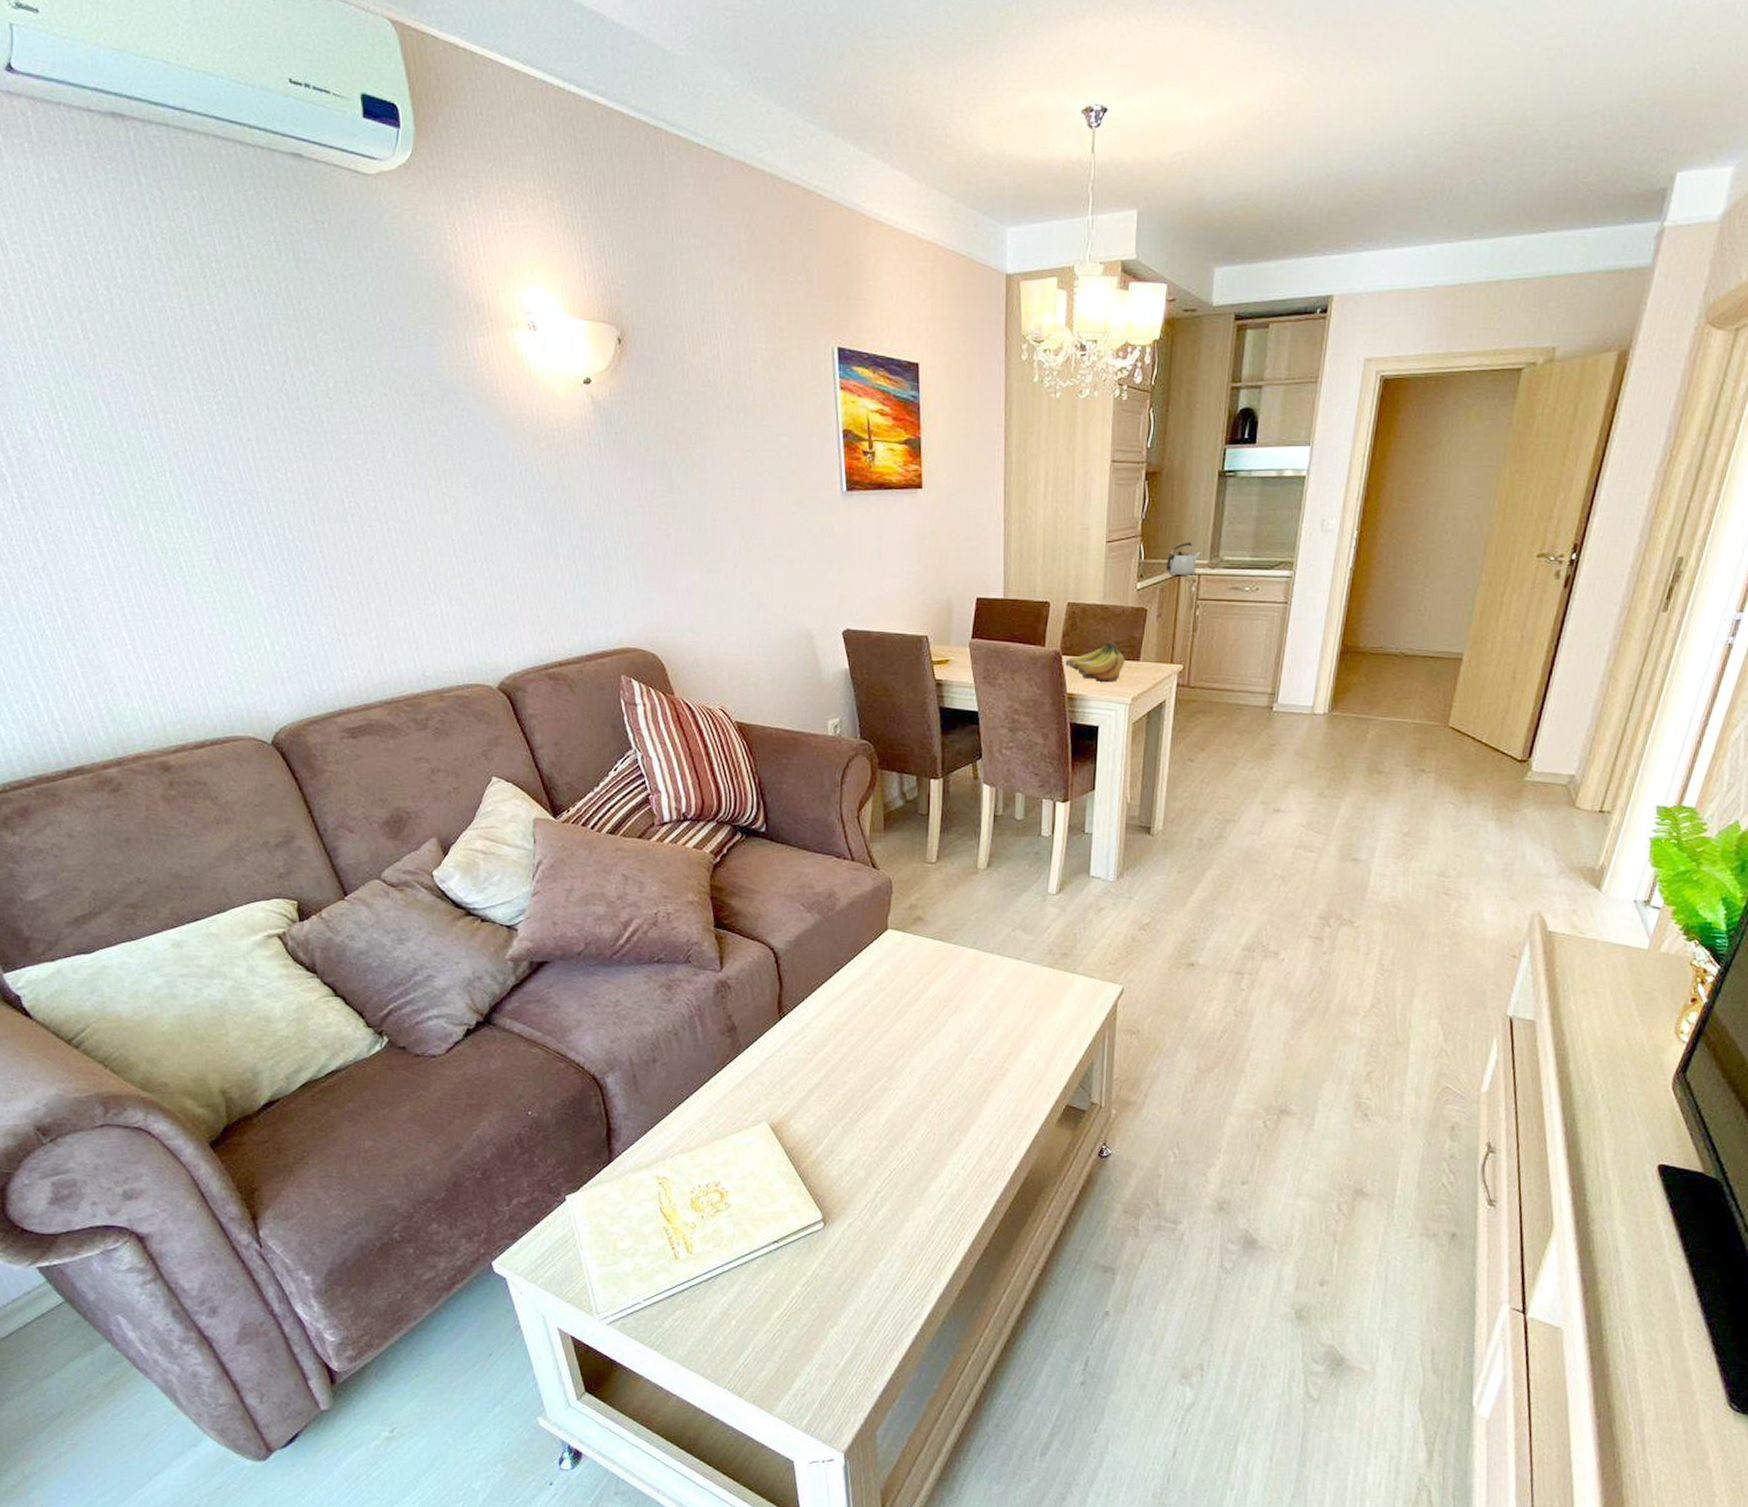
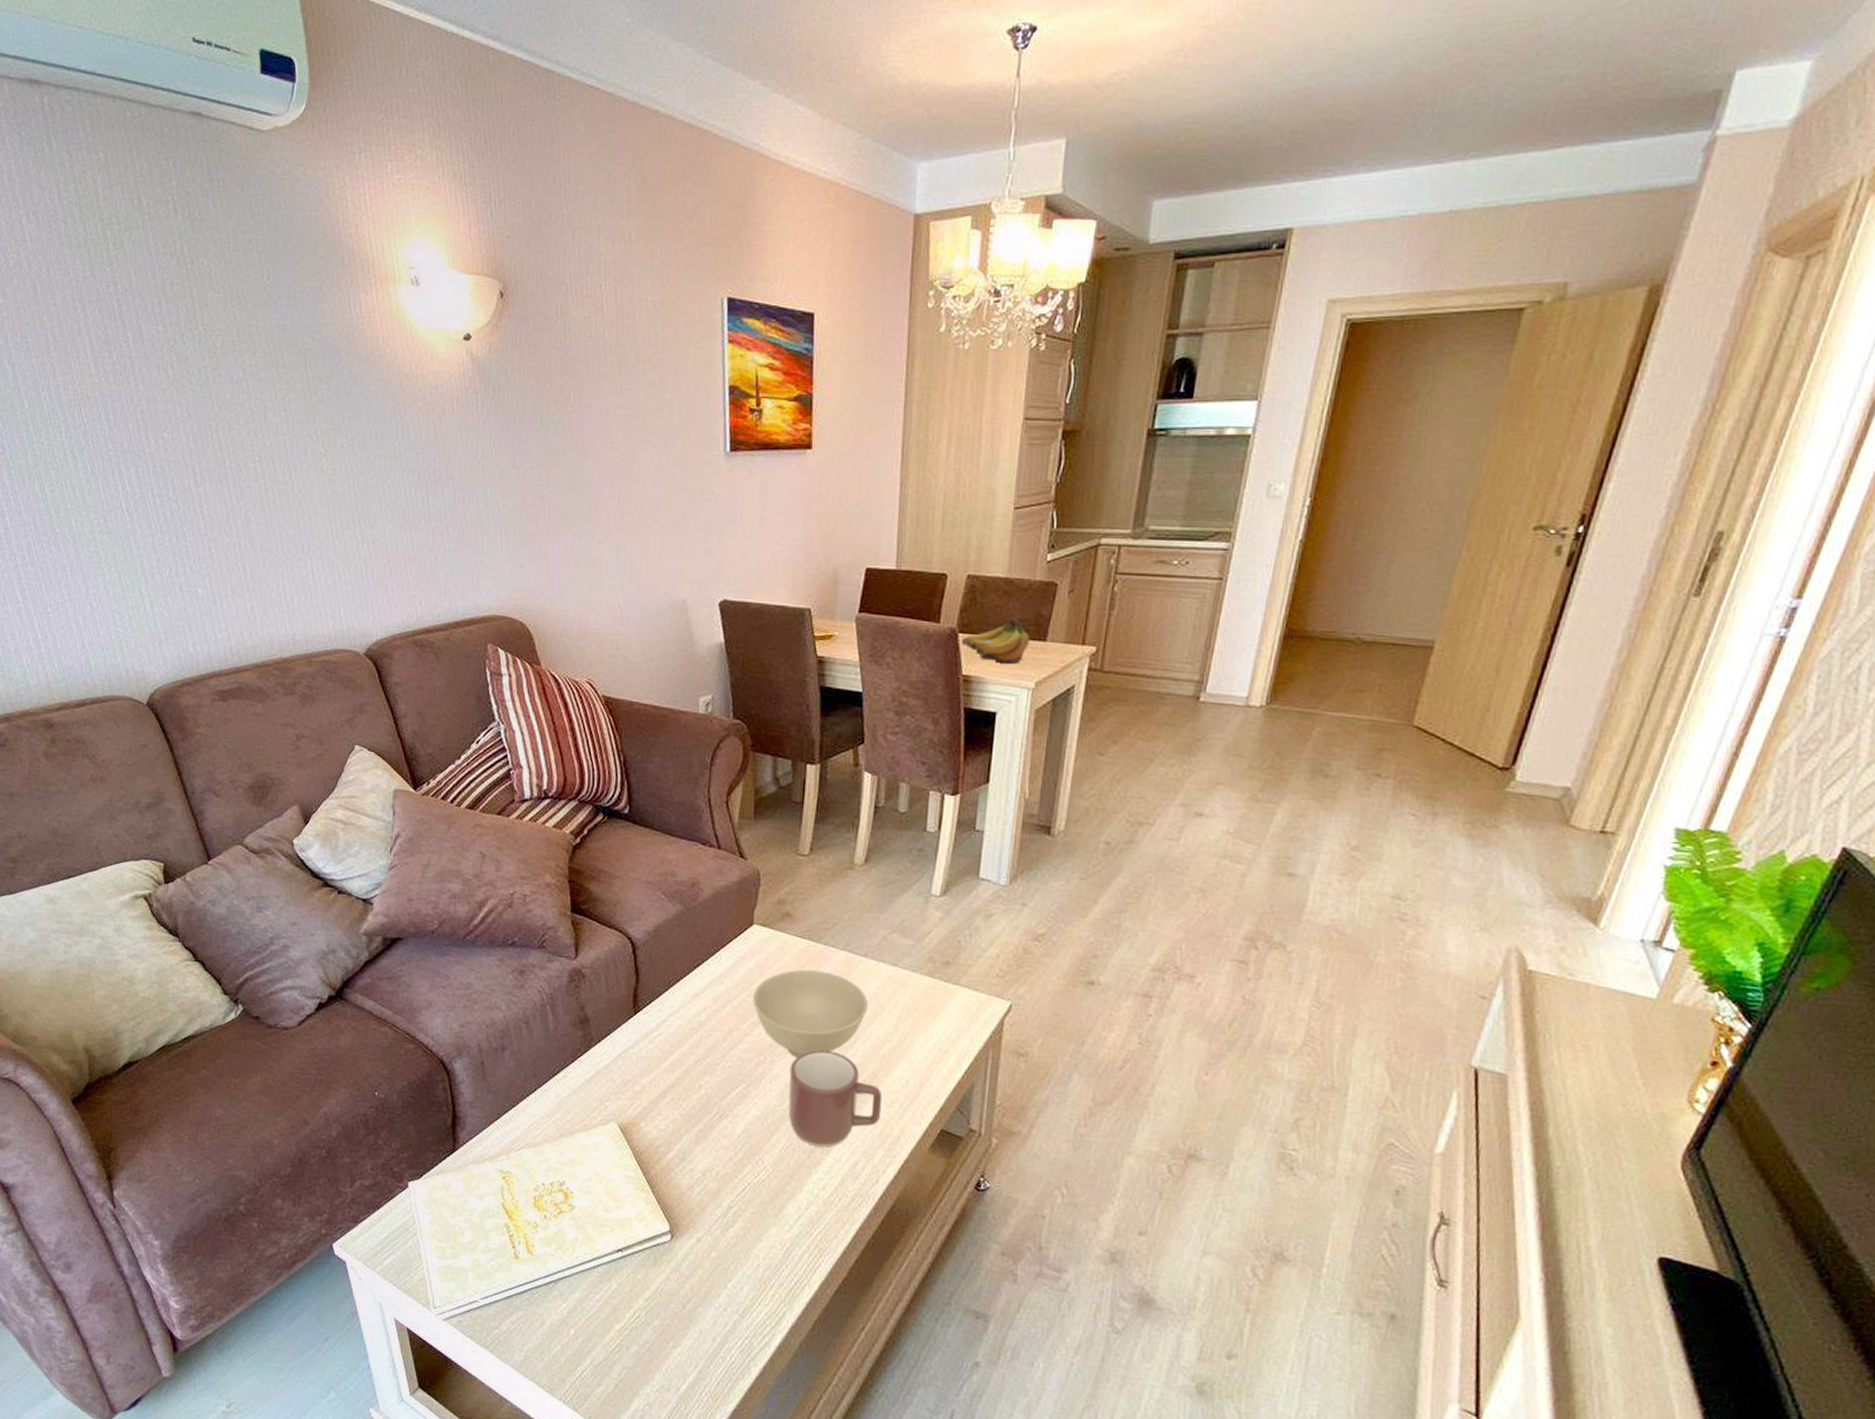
bowl: none [890,968,996,1049] -> present [753,969,868,1058]
mug: none [927,1041,1013,1130] -> present [788,1050,883,1147]
kettle: present [1166,542,1201,576] -> none [1082,509,1123,547]

